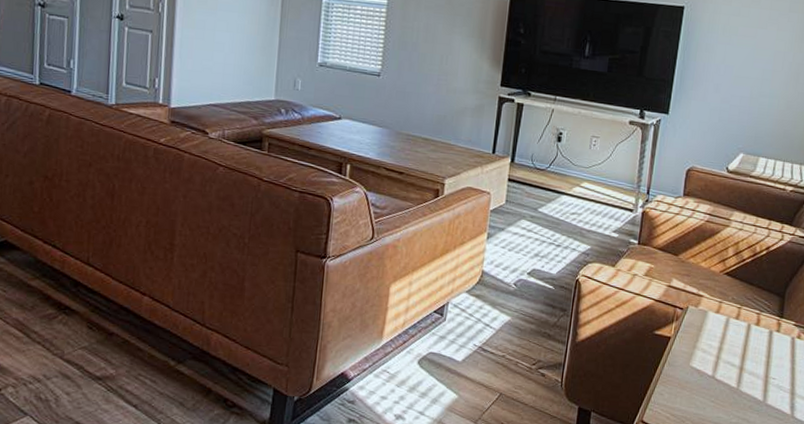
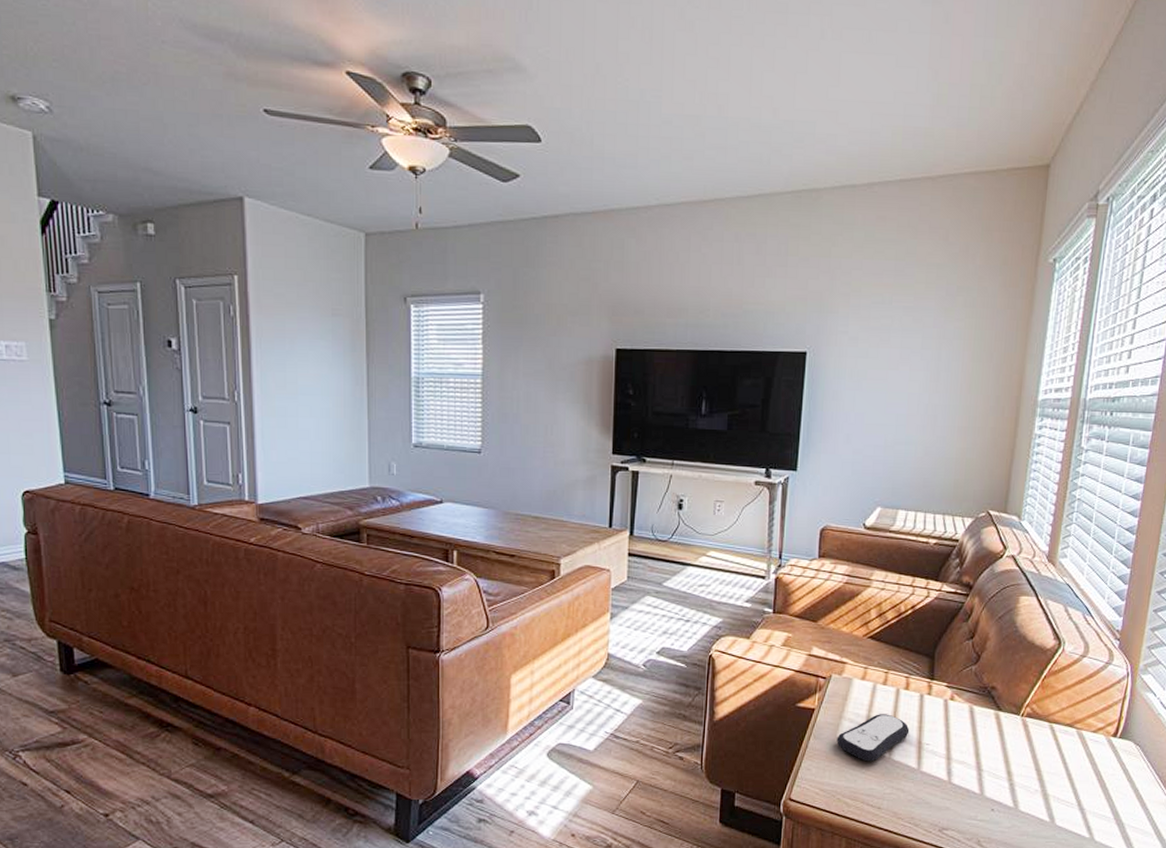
remote control: none [689,346,758,391] -> present [836,714,910,762]

